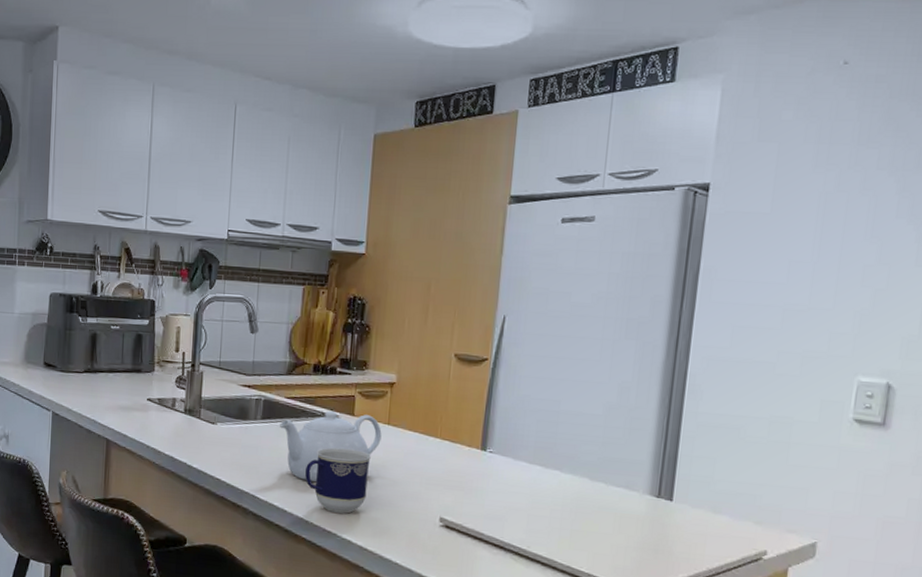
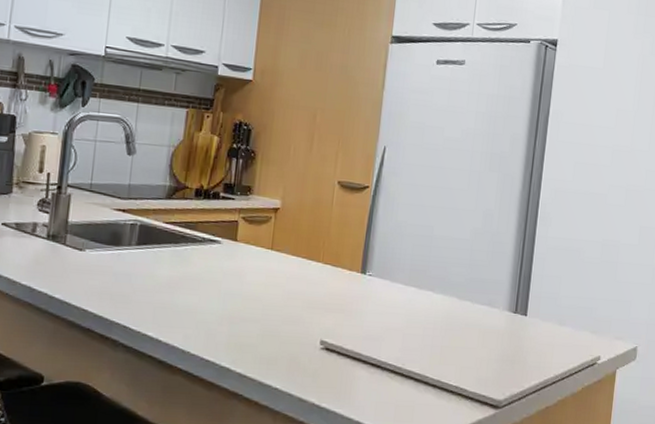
teapot: present [280,411,382,483] -> none [157,237,265,310]
cup: present [304,447,371,514] -> none [182,273,253,341]

